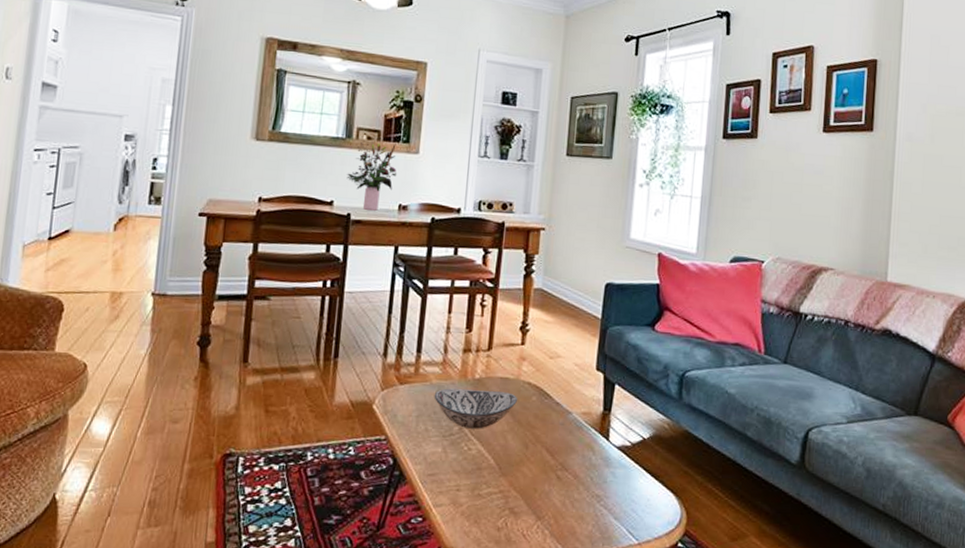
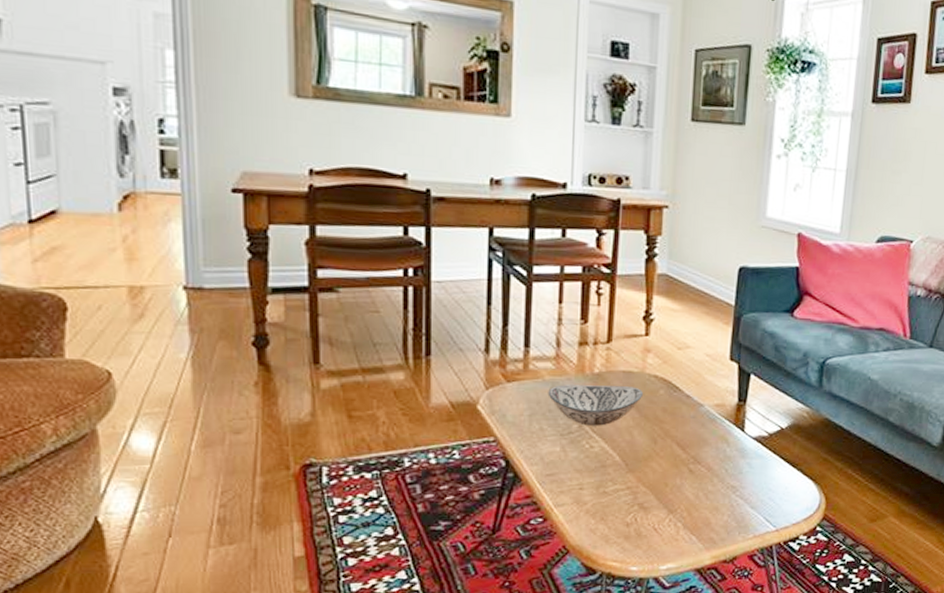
bouquet: present [346,142,397,212] -> none [421,102,486,187]

